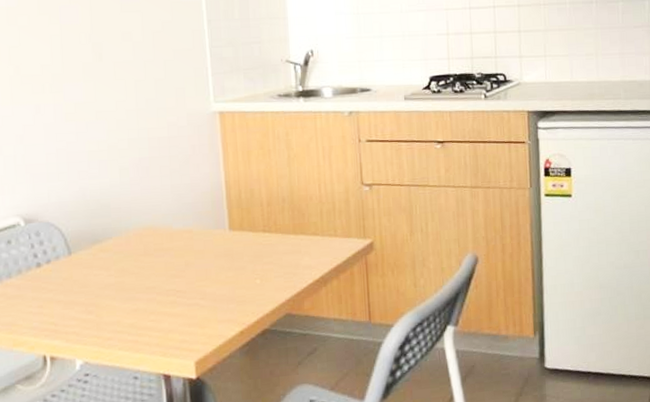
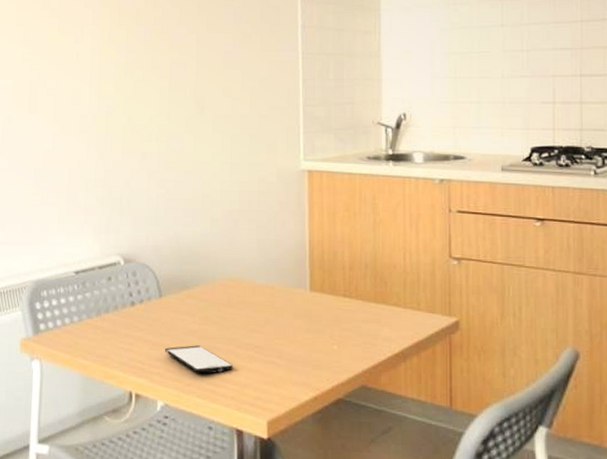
smartphone: none [80,298,155,325] -> present [165,345,233,373]

